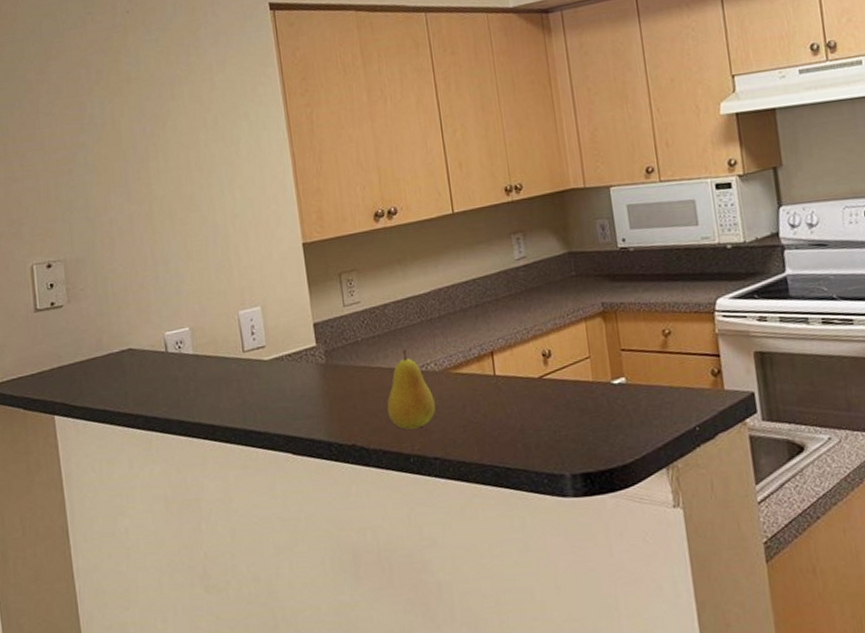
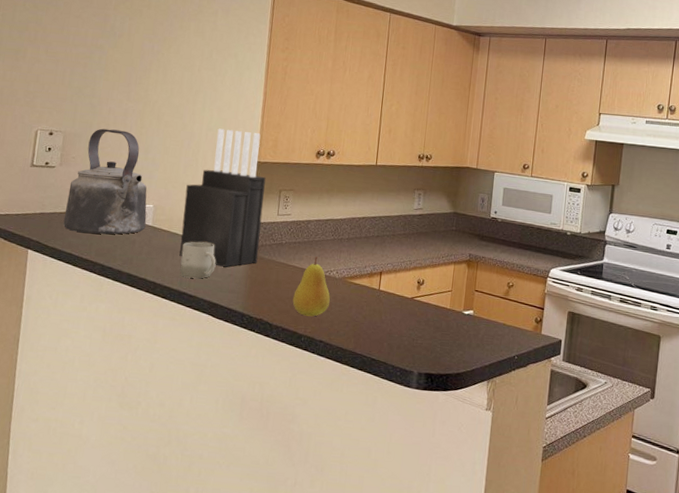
kettle: none [84,241,186,381] -> present [63,128,147,235]
knife block: none [223,207,332,388] -> present [179,128,266,267]
cup: none [236,360,282,411] -> present [180,241,216,279]

